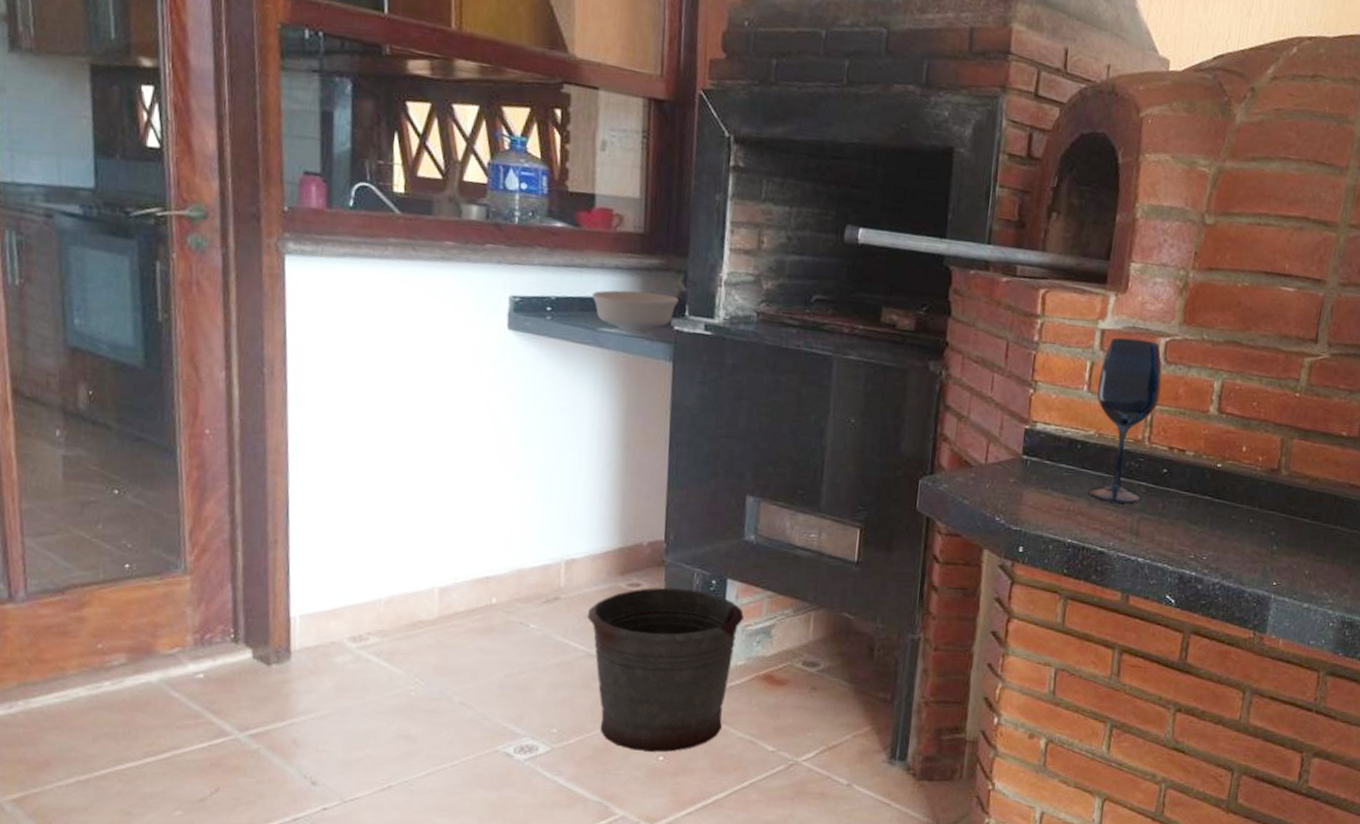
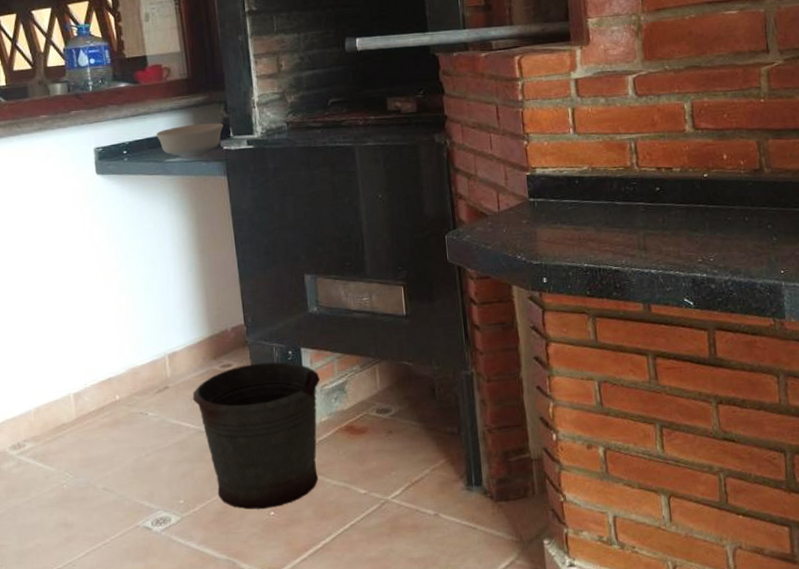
wineglass: present [1087,337,1163,504] -> none [580,80,642,225]

